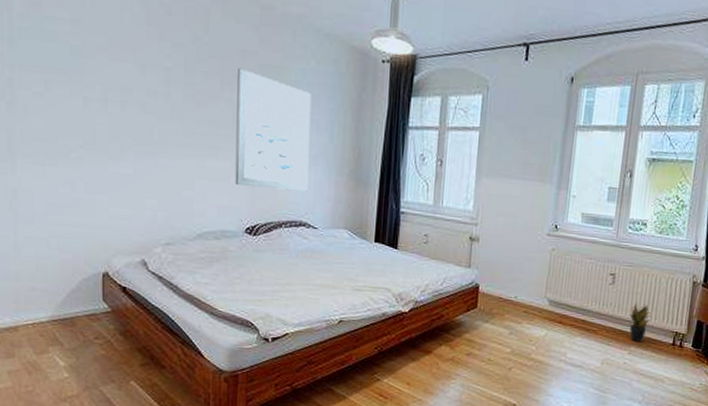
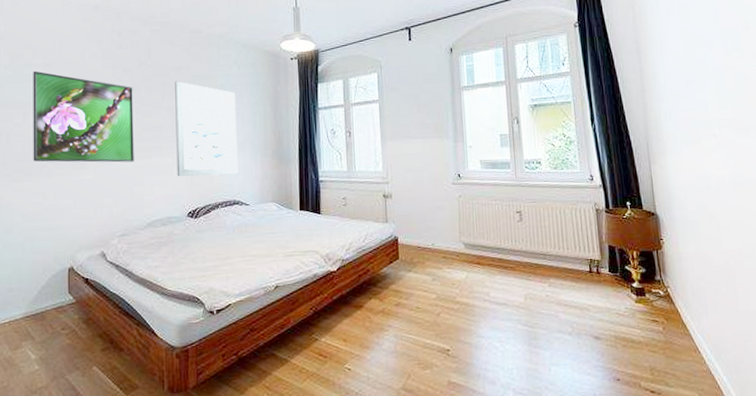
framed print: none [56,27,185,160] -> present [33,70,134,163]
potted plant: present [629,302,651,342] -> none [542,235,564,274]

